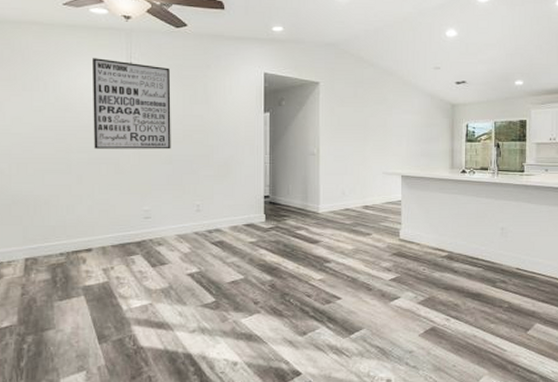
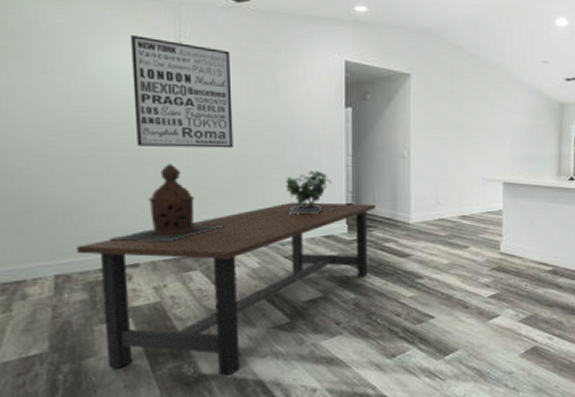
dining table: none [43,195,289,348] -> present [76,202,376,375]
lantern: none [69,163,162,230] -> present [109,163,224,242]
potted plant: none [212,167,252,206] -> present [285,171,331,215]

